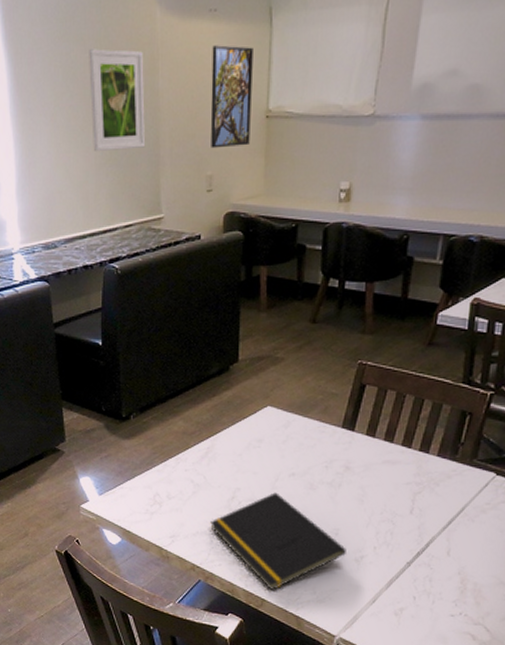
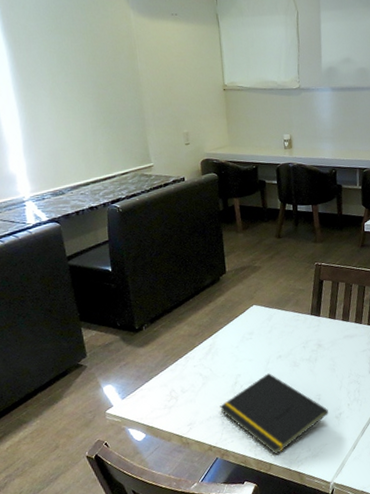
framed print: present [89,48,146,151] -> none [78,39,133,116]
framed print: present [210,45,253,149] -> none [177,39,214,113]

